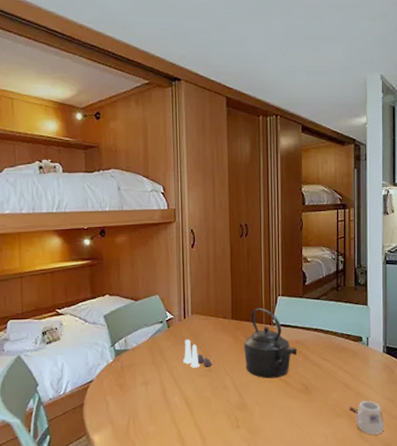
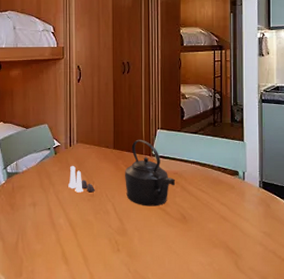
mug: present [349,400,384,435] -> none [225,232,260,268]

